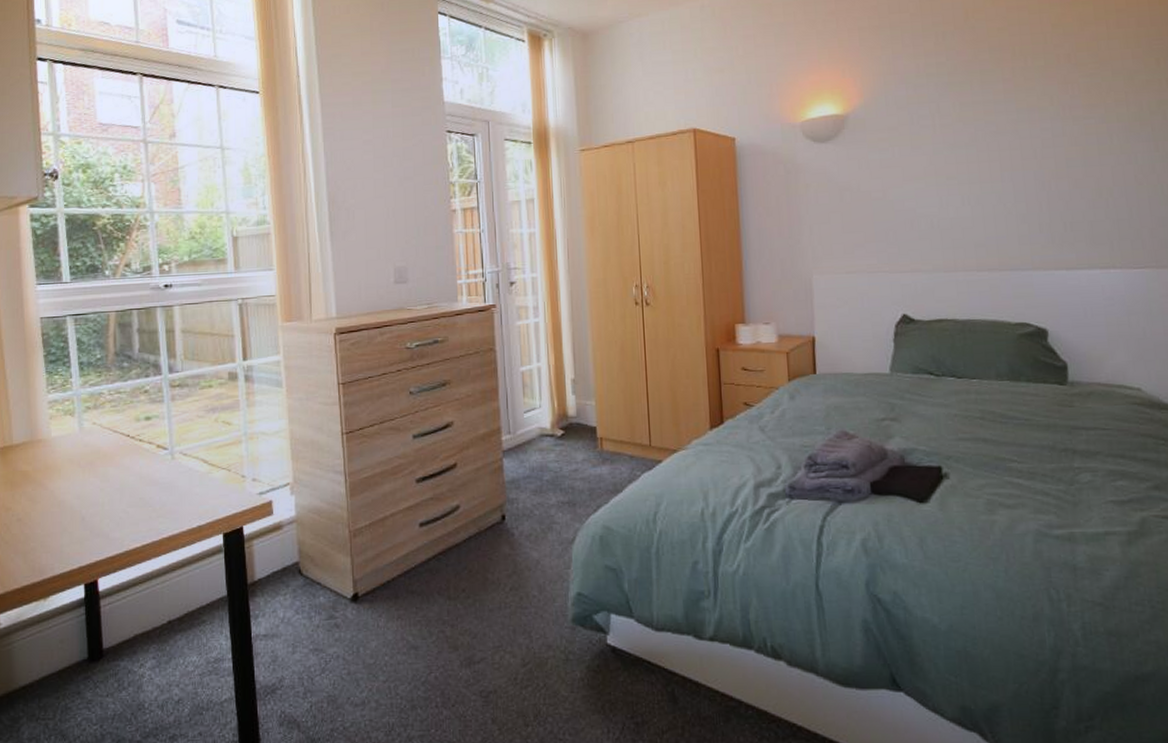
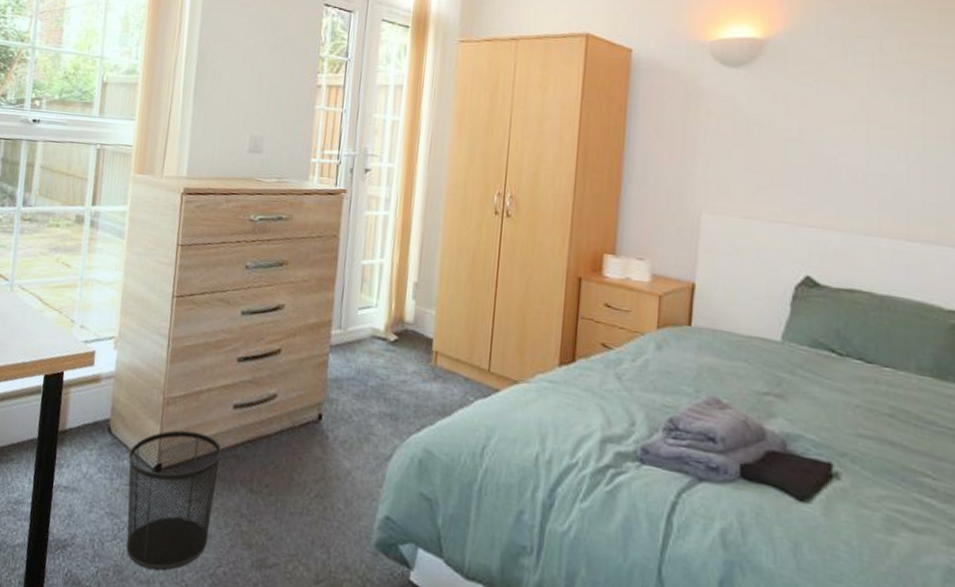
waste bin: none [324,556,415,692] -> present [126,430,222,571]

